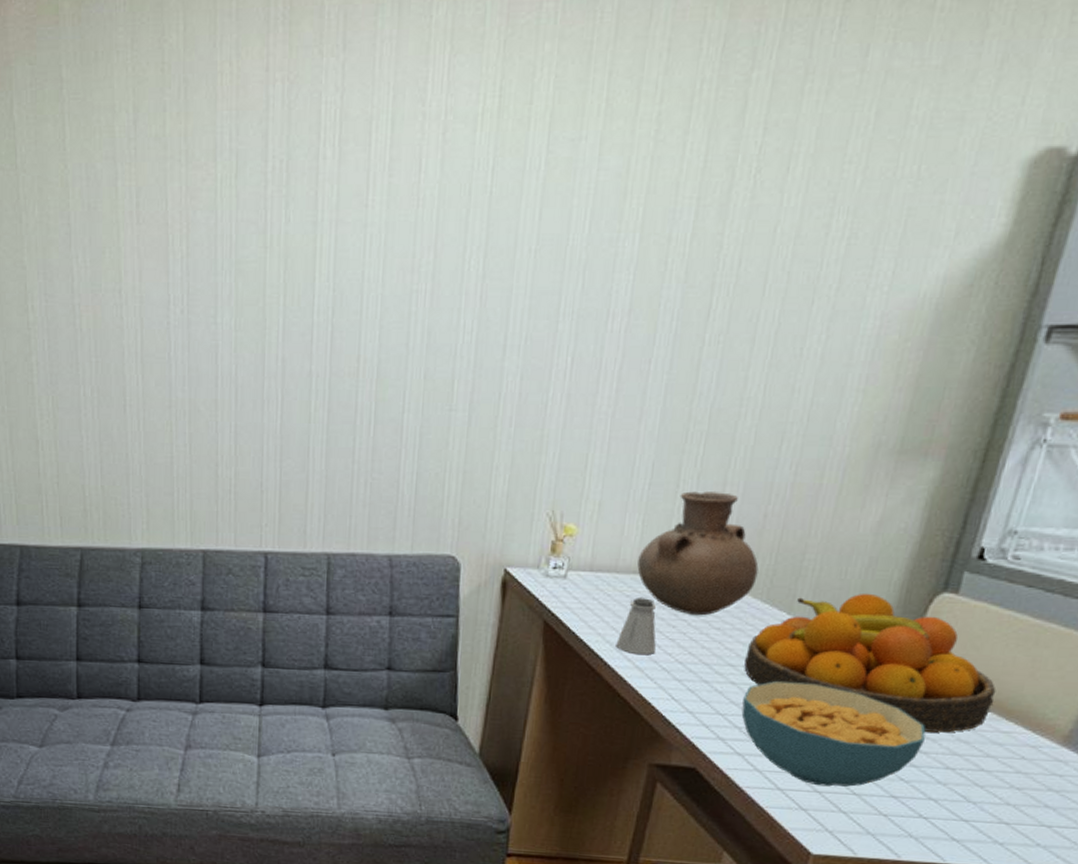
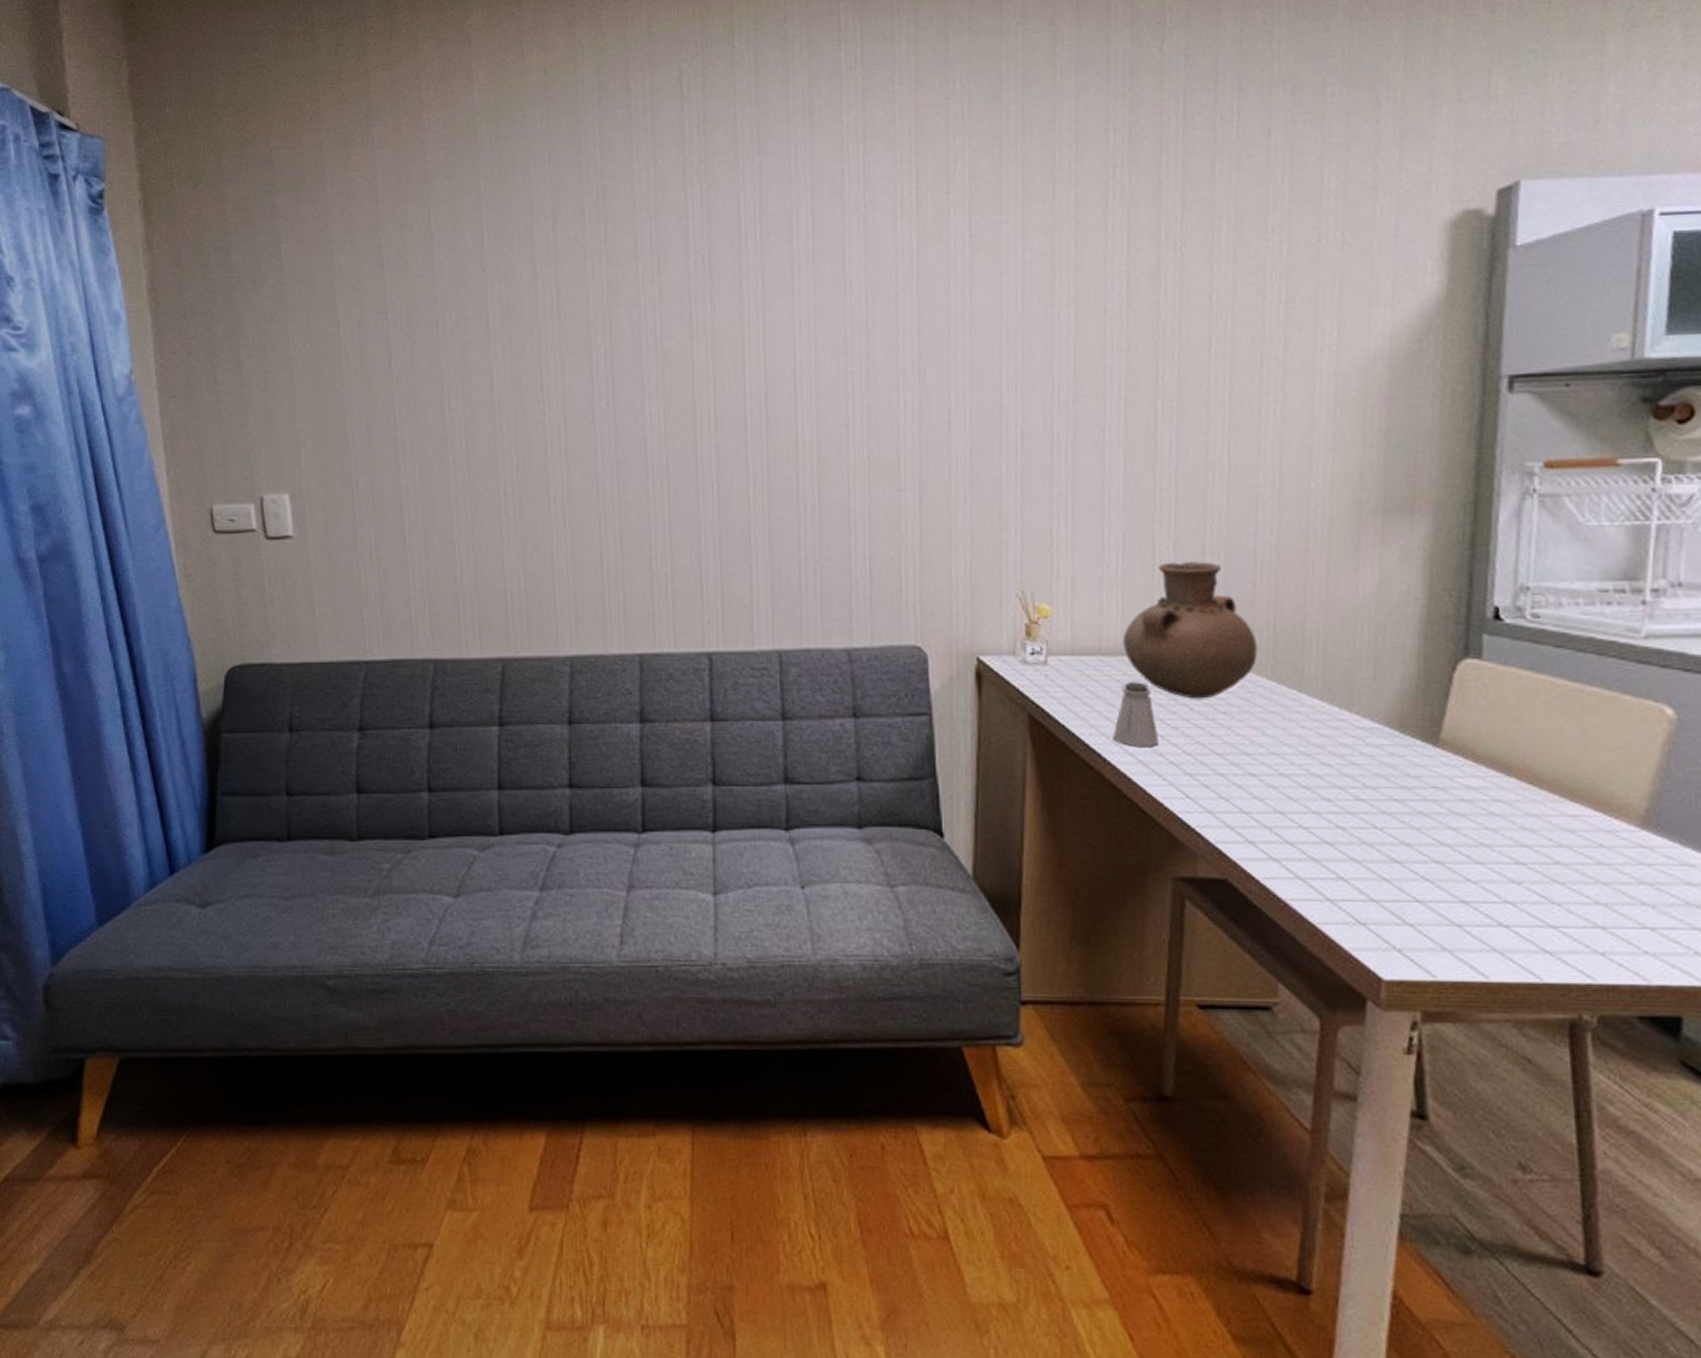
cereal bowl: present [741,681,926,787] -> none [1267,770,1484,894]
fruit bowl: present [744,593,996,733] -> none [1261,663,1551,820]

